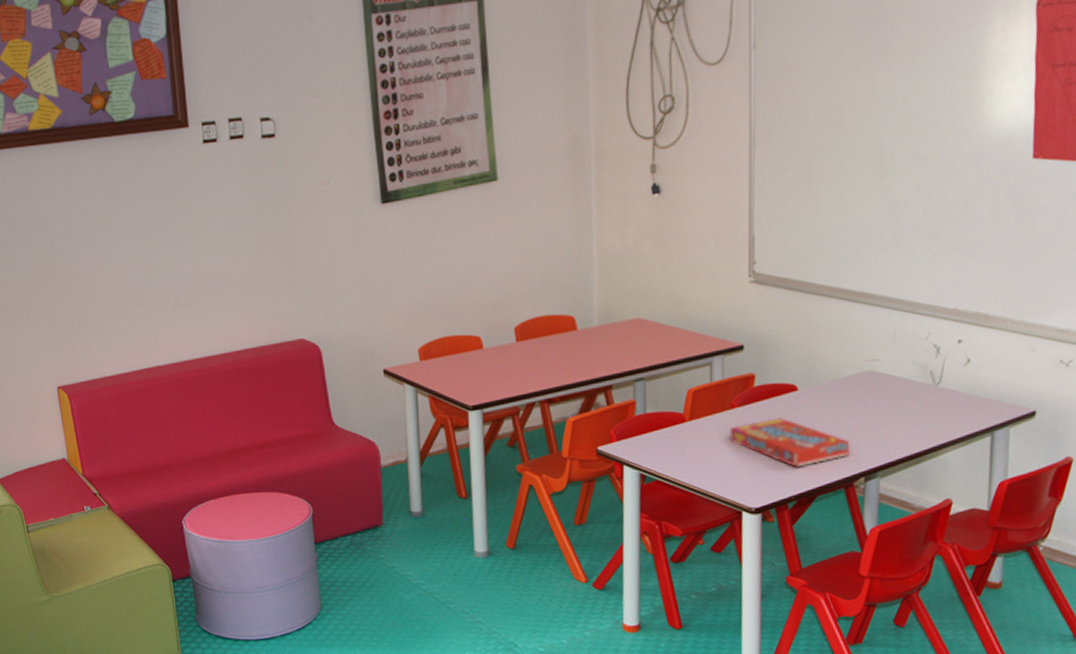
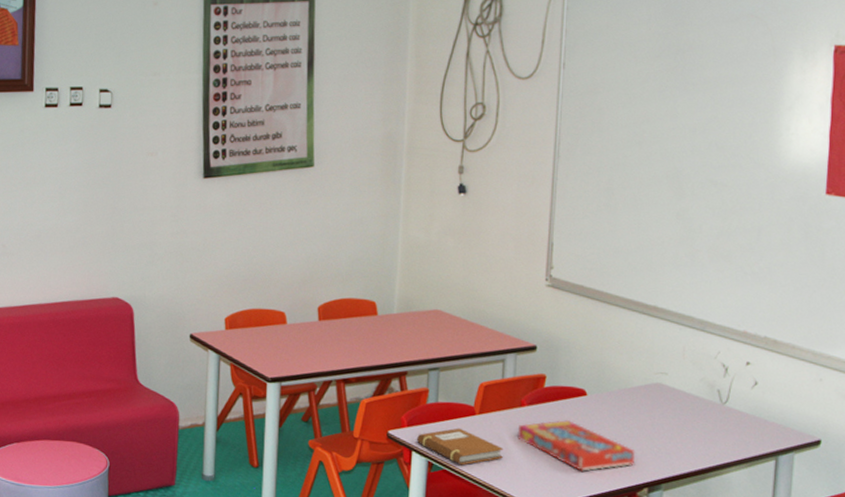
notebook: none [627,436,717,474] -> present [417,427,504,466]

